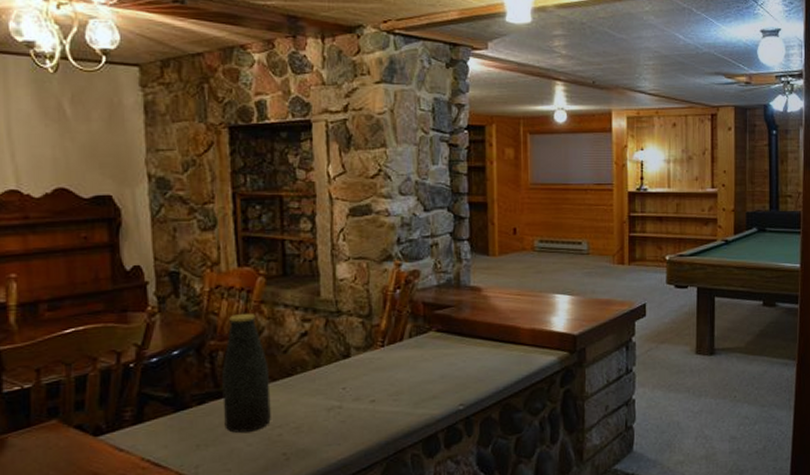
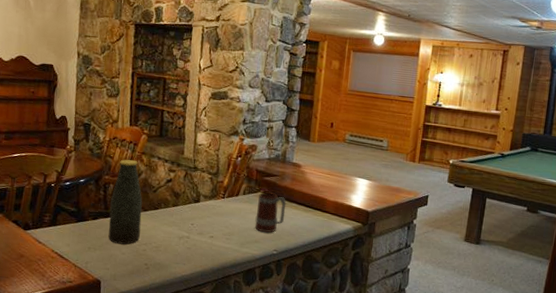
beer mug: none [429,330,469,384] -> present [254,192,287,233]

